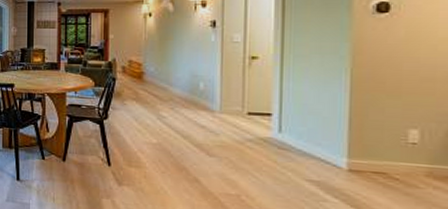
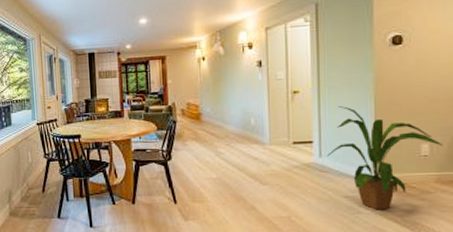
house plant: none [287,77,439,201] -> present [326,106,444,210]

